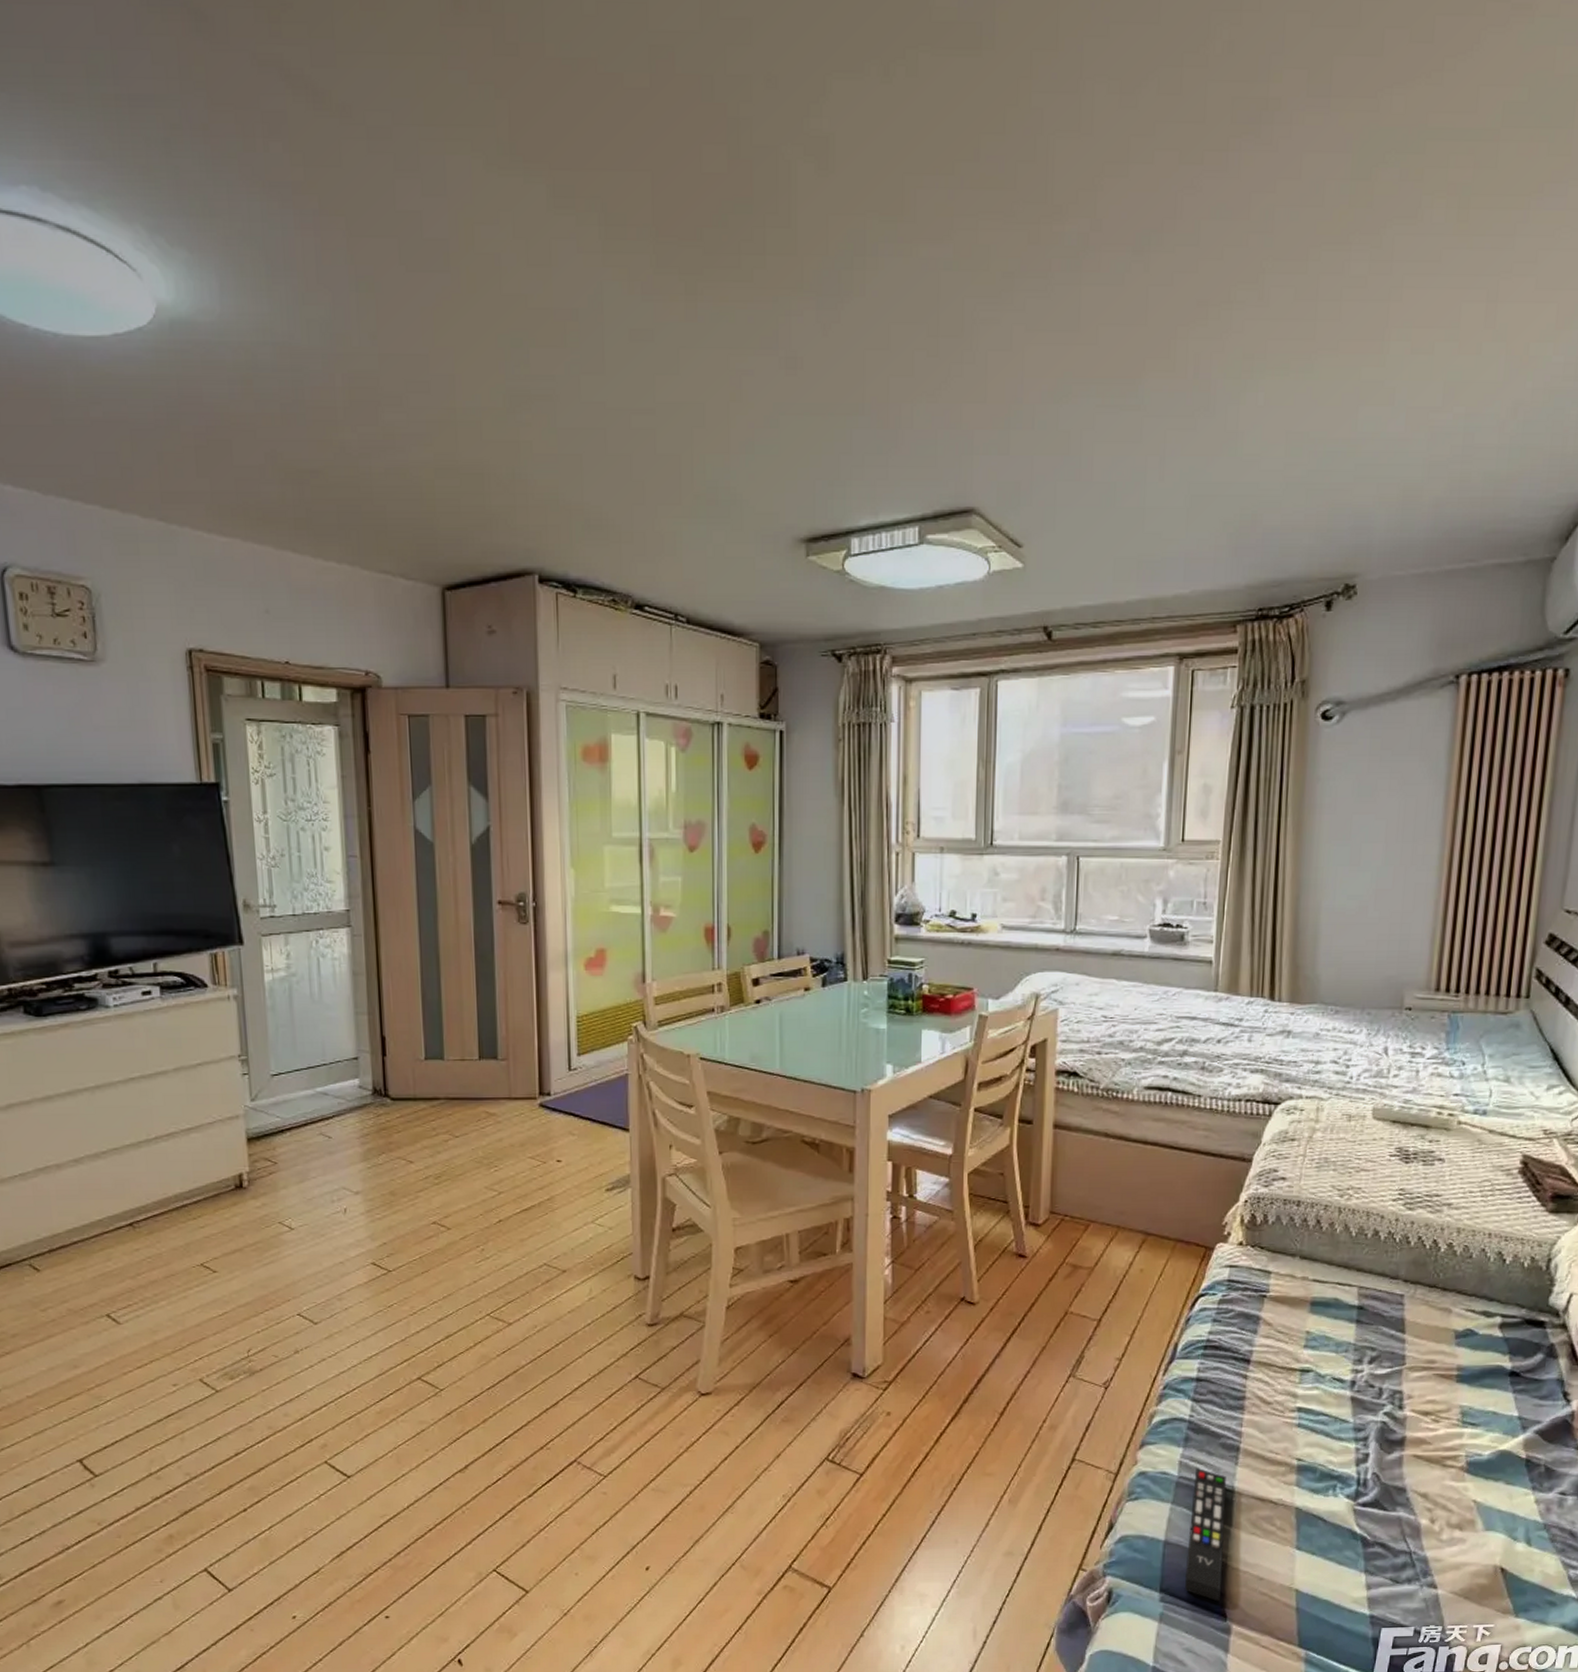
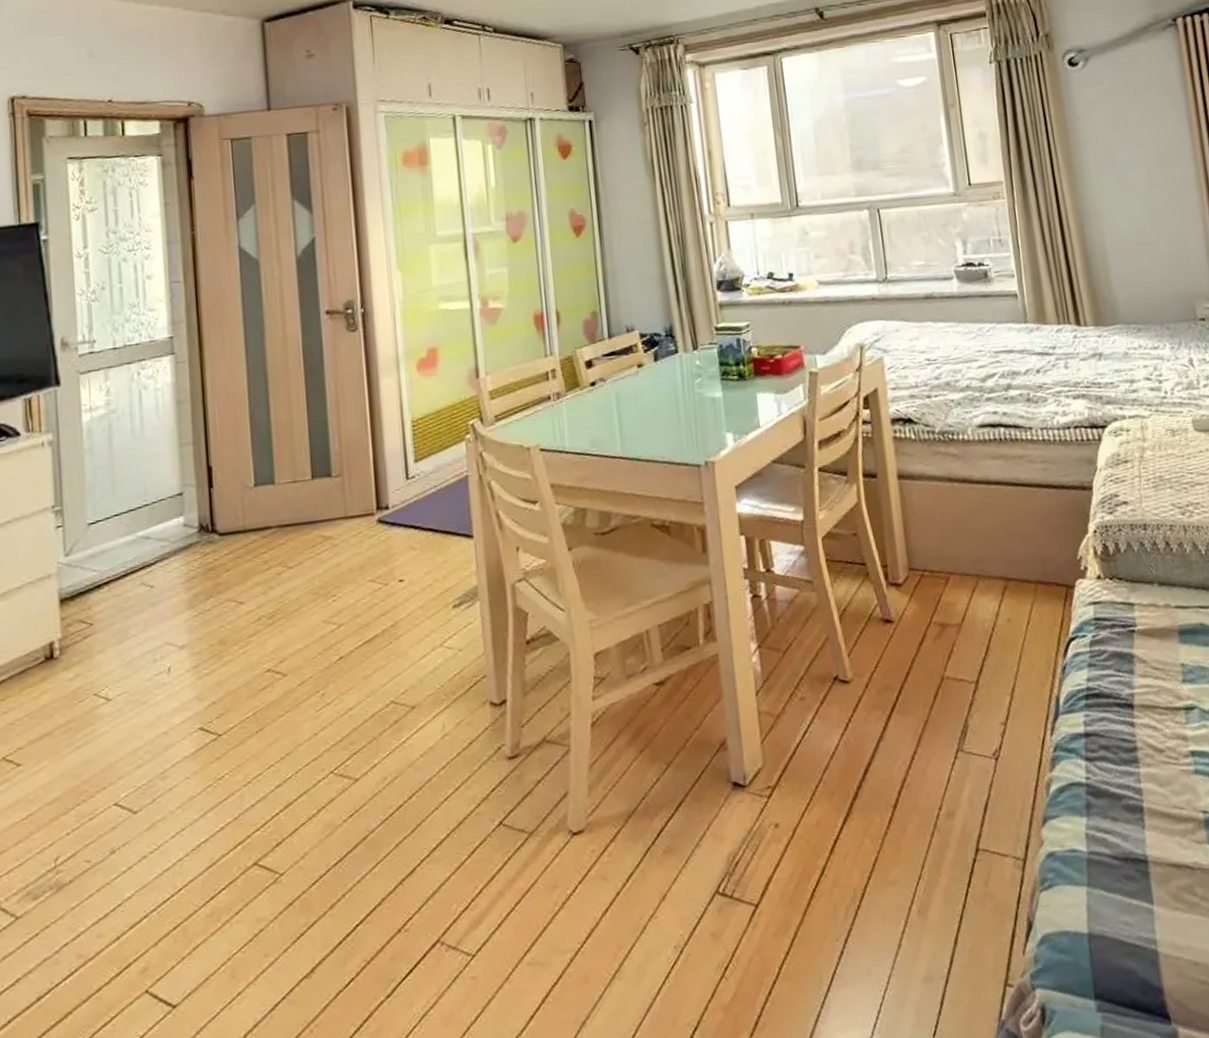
remote control: present [1185,1467,1226,1602] -> none [1103,838,1160,1001]

